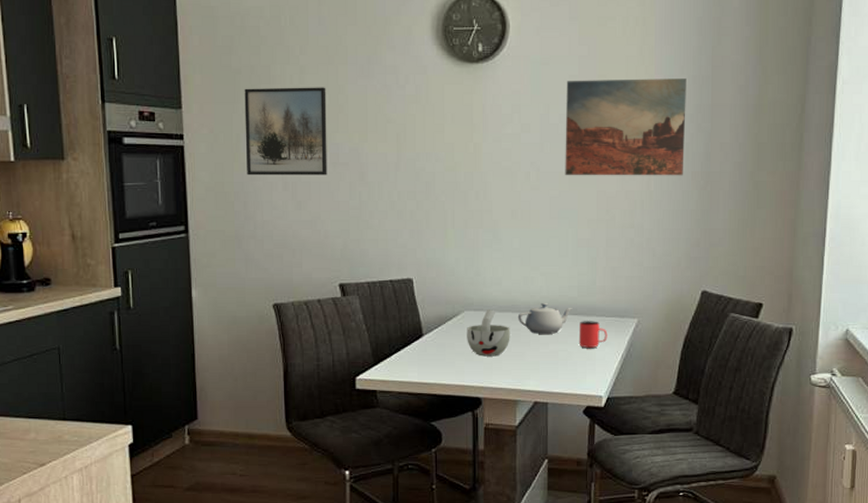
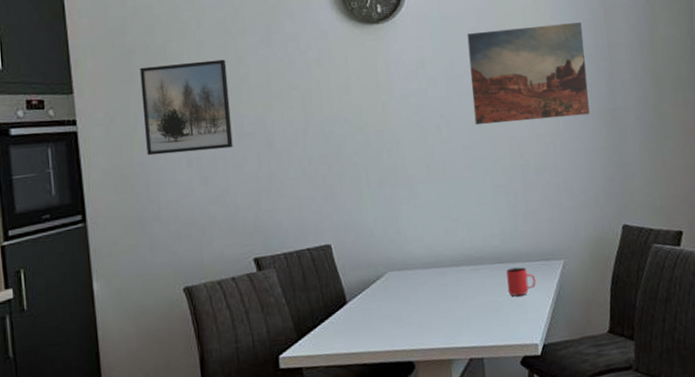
cup: present [467,309,510,357] -> none [392,267,438,318]
teapot: present [517,302,573,334] -> none [443,254,498,288]

